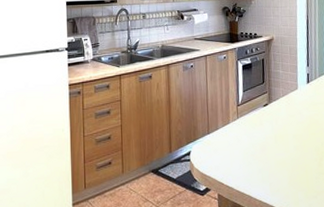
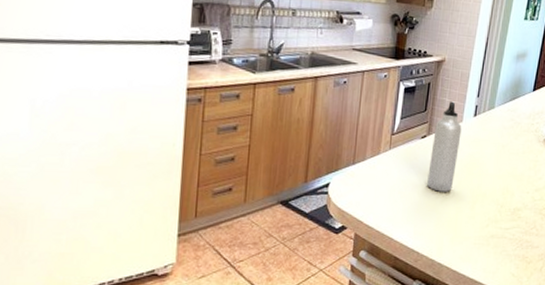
water bottle: none [274,72,299,152] -> present [427,101,462,192]

